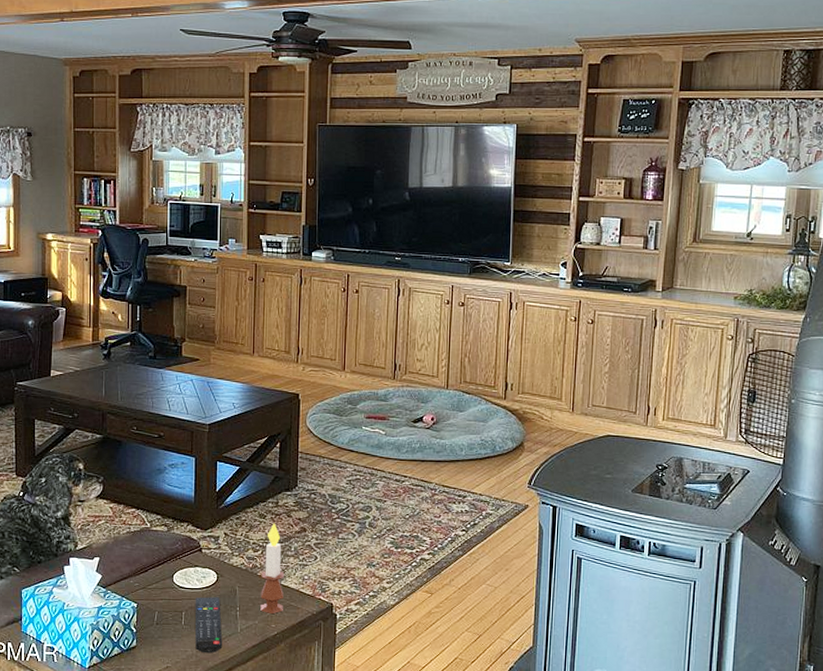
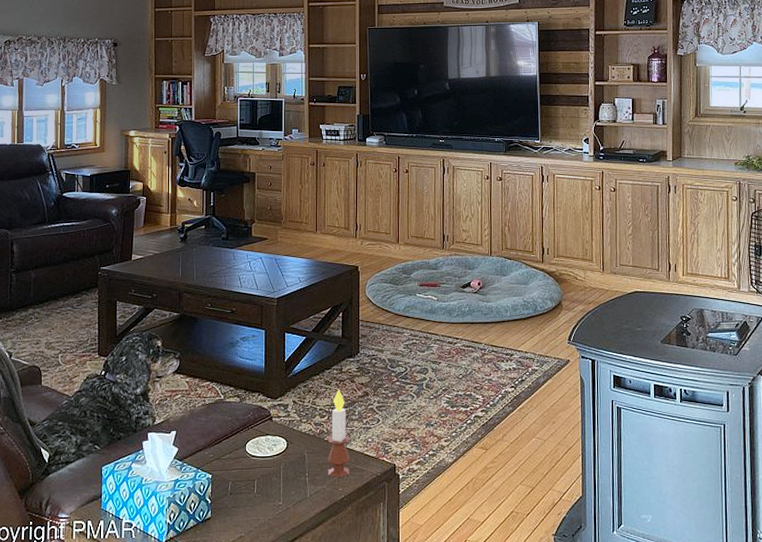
remote control: present [195,597,223,654] -> none [266,464,293,521]

